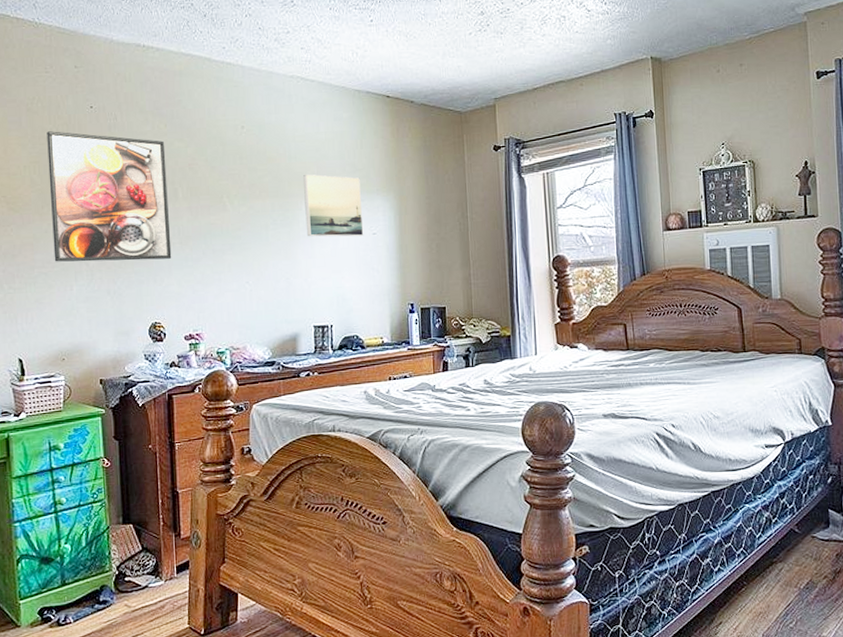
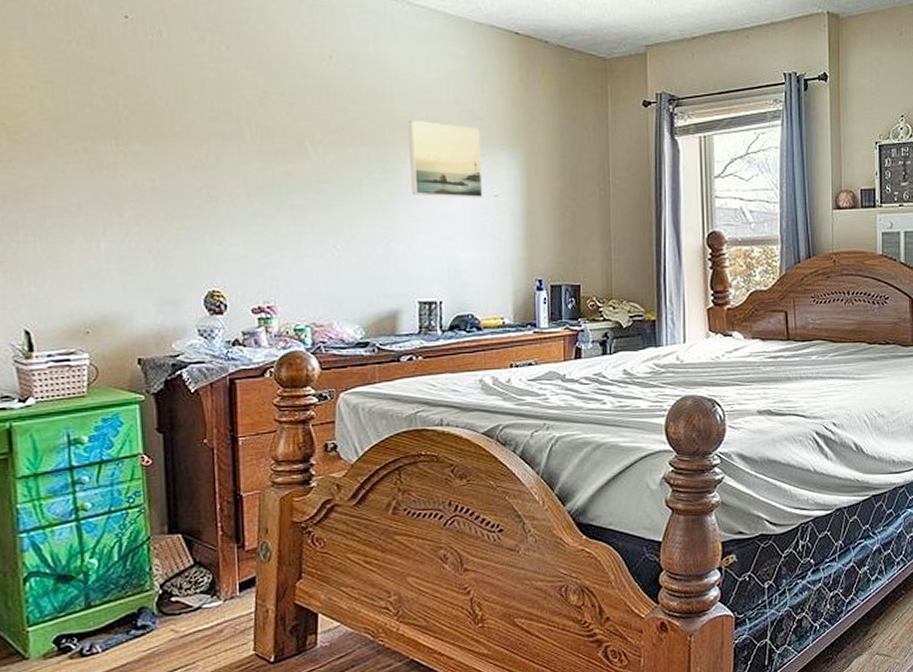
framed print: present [47,131,172,262] -> none [63,43,236,214]

